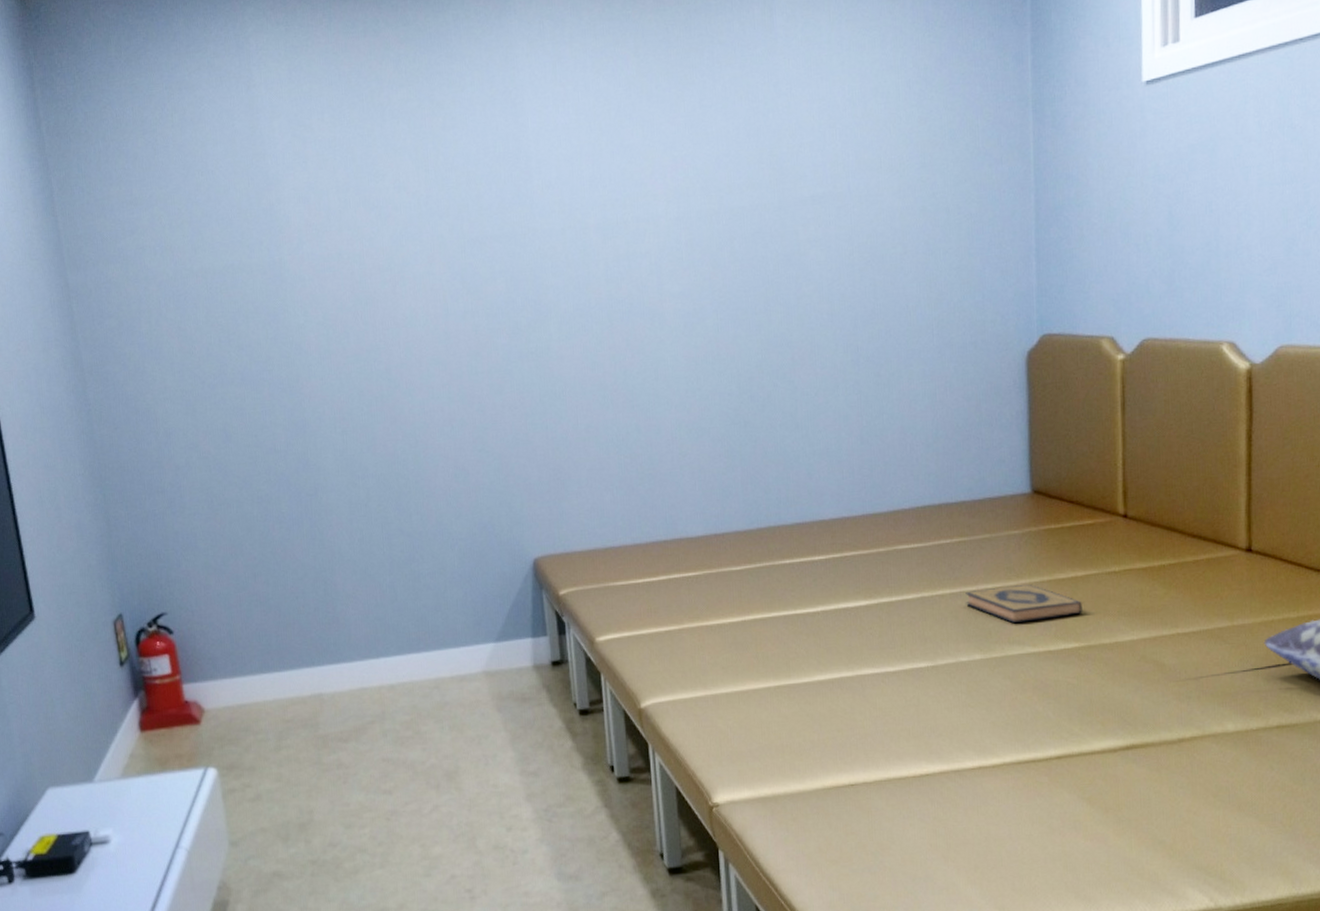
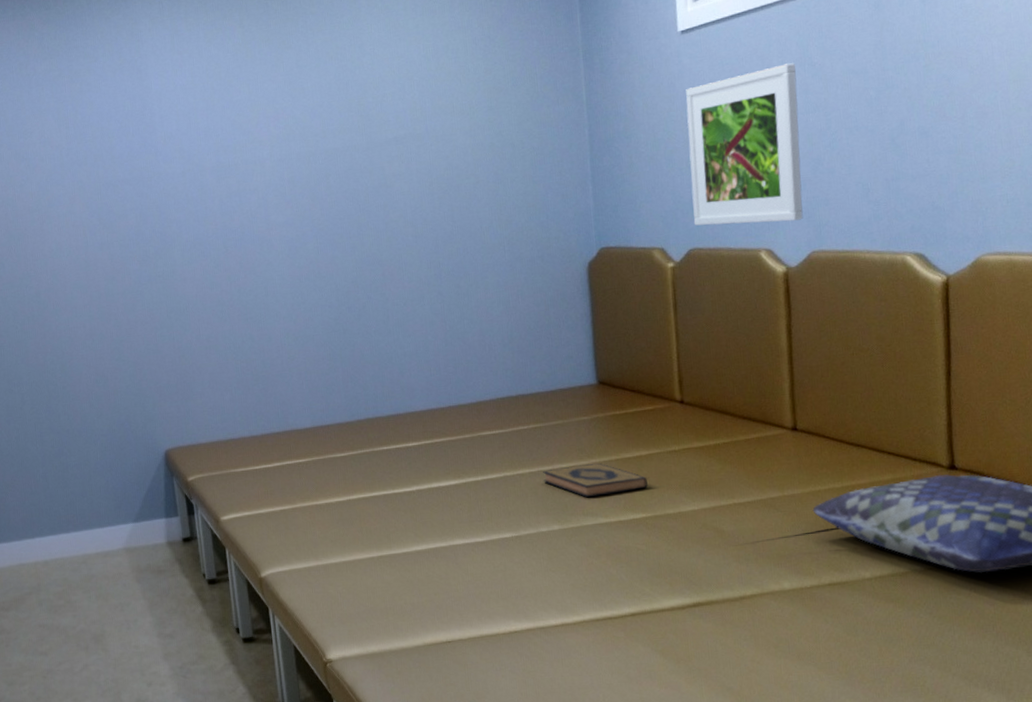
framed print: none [1147,124,1274,312] -> present [686,63,803,226]

